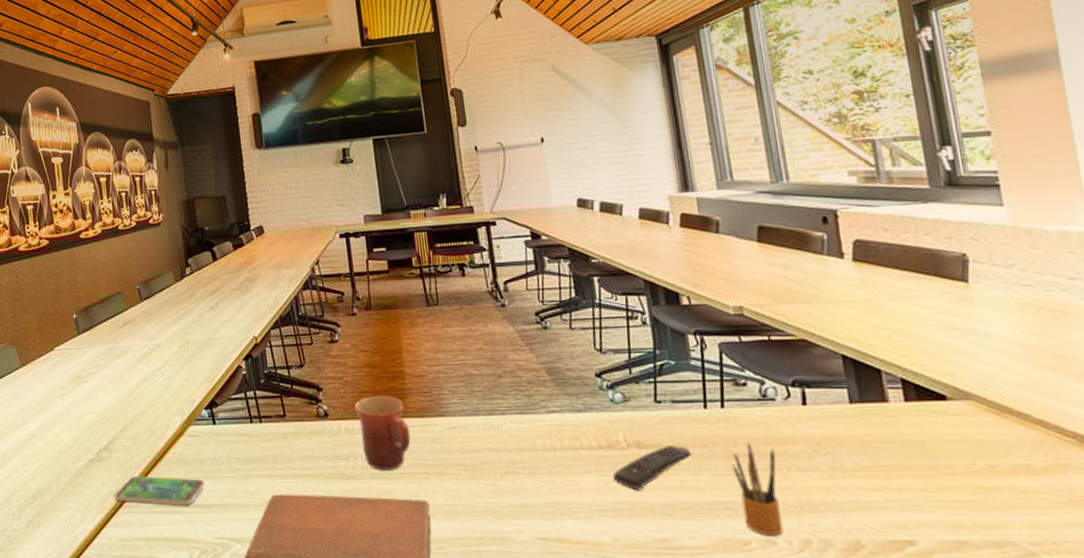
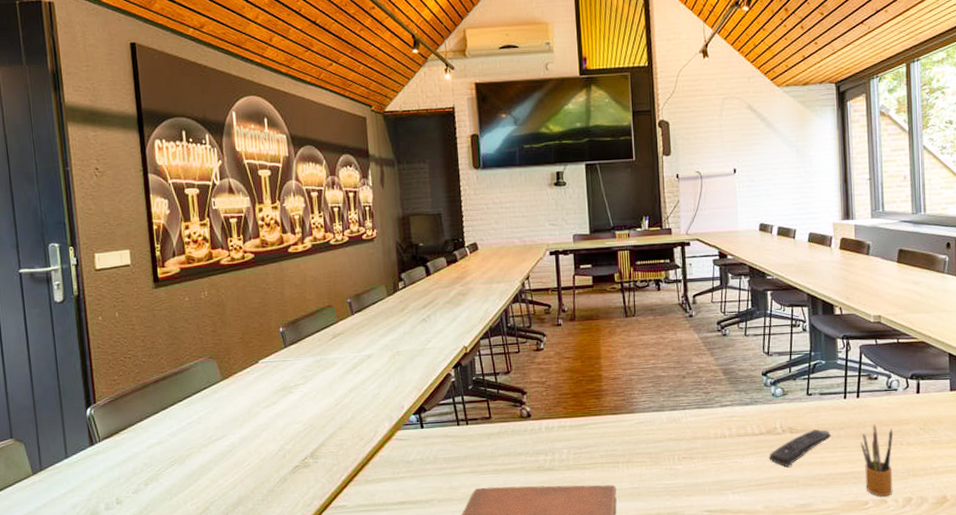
smartphone: present [115,476,205,506] -> none [320,478,411,504]
mug: present [354,396,411,471] -> none [554,397,604,462]

